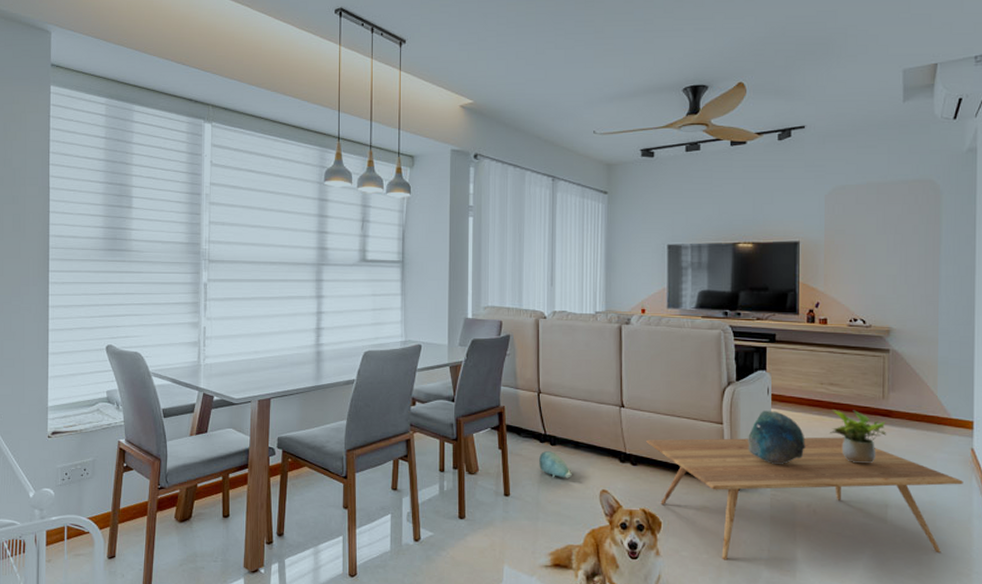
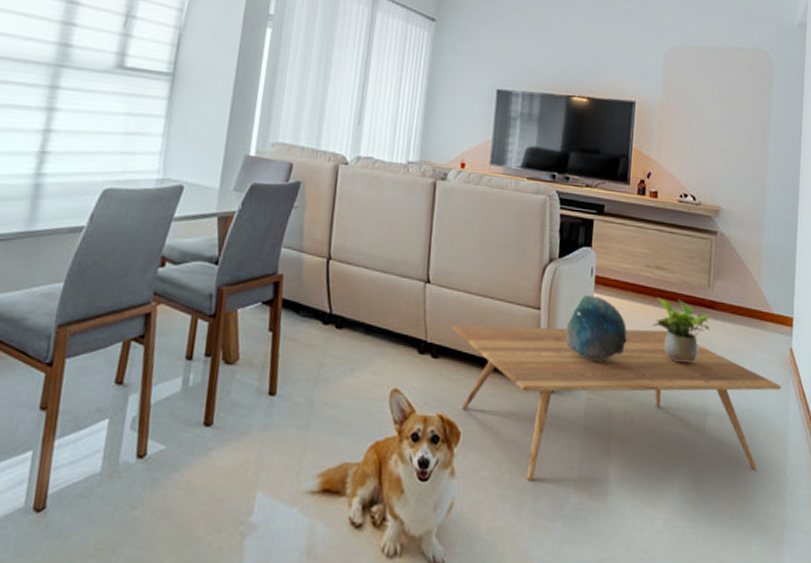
plush toy: present [539,451,572,478] -> none [318,336,359,373]

